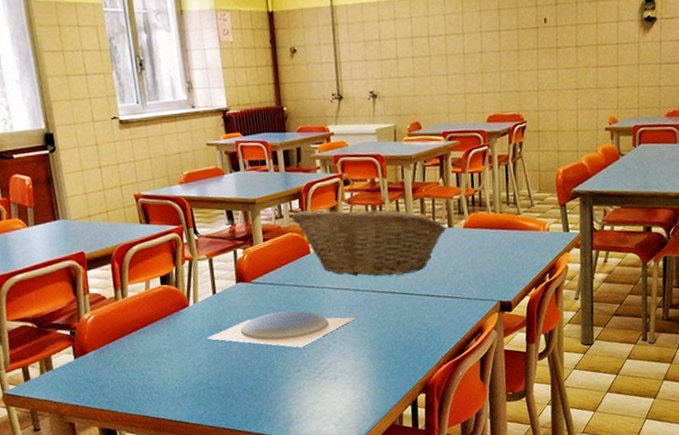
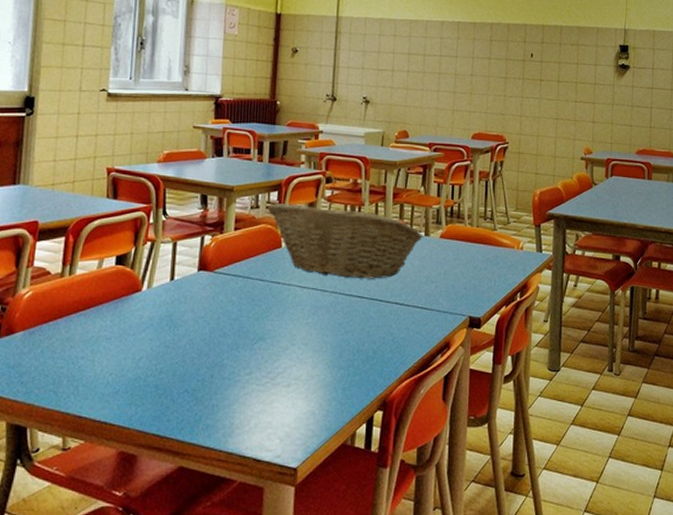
plate: present [206,310,356,348] -> none [154,306,319,348]

